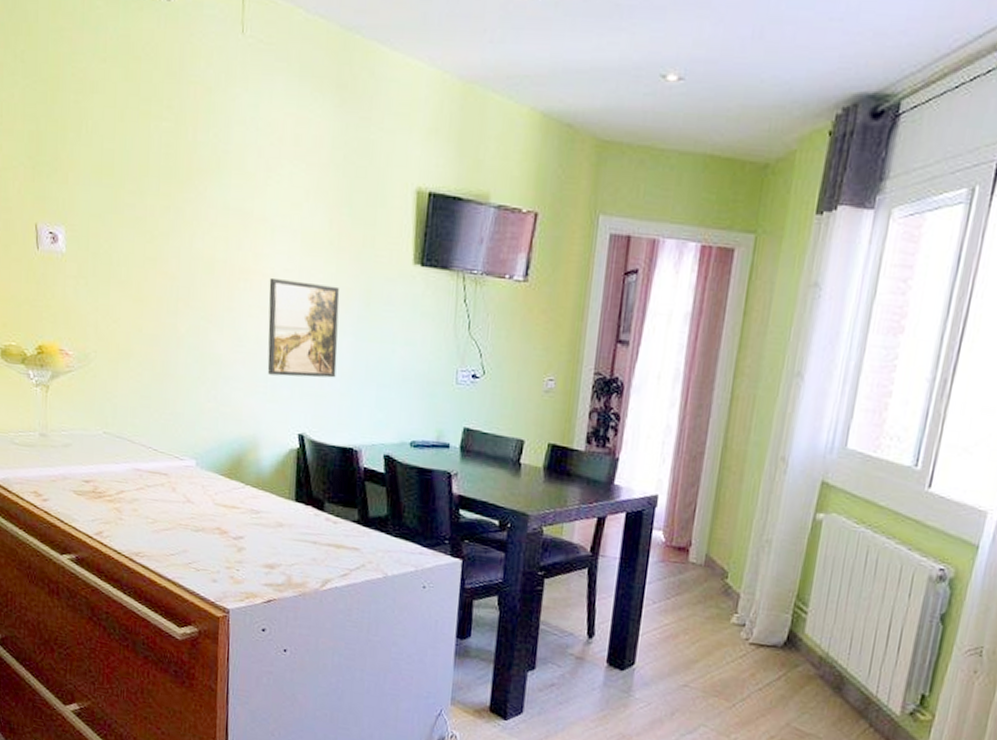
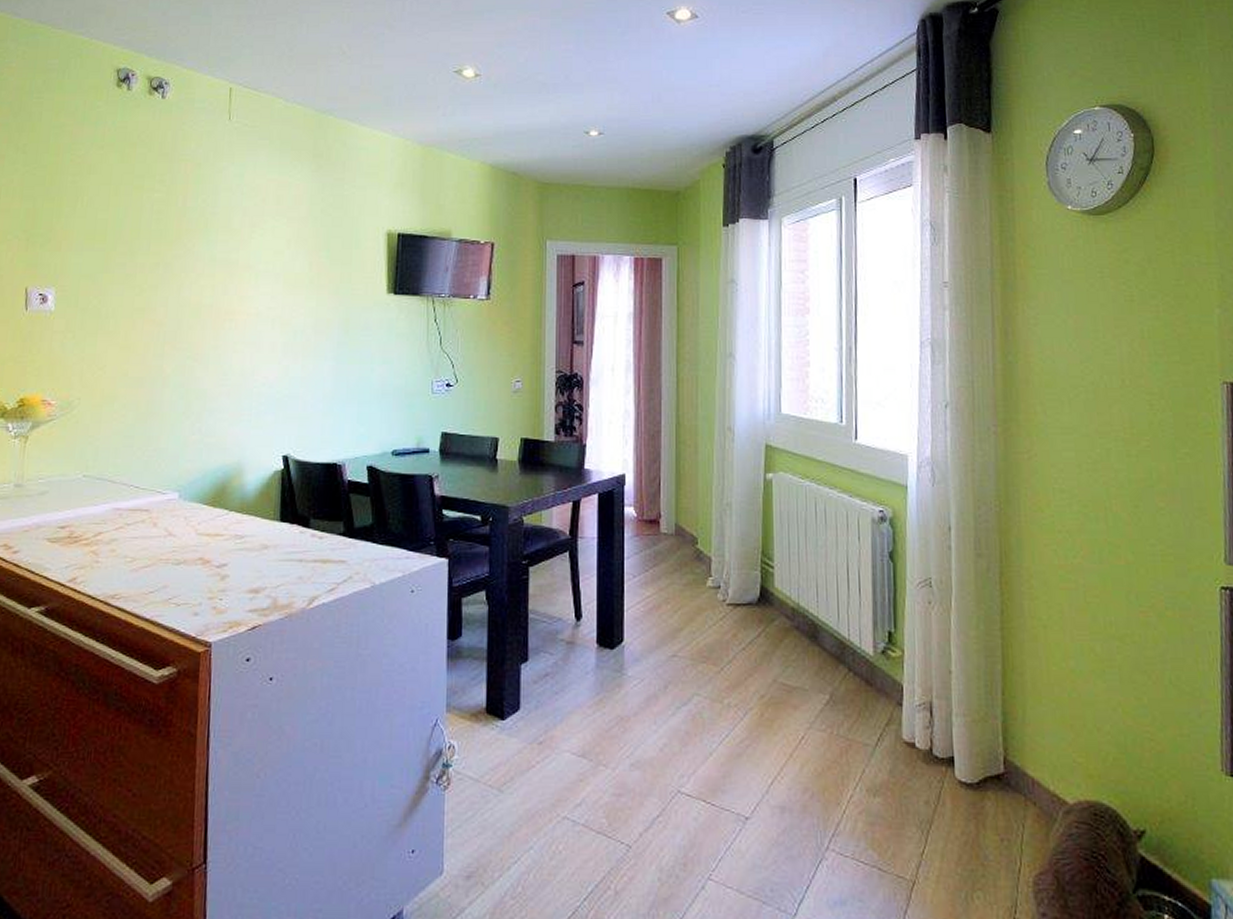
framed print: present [267,277,340,378] -> none [251,316,320,403]

